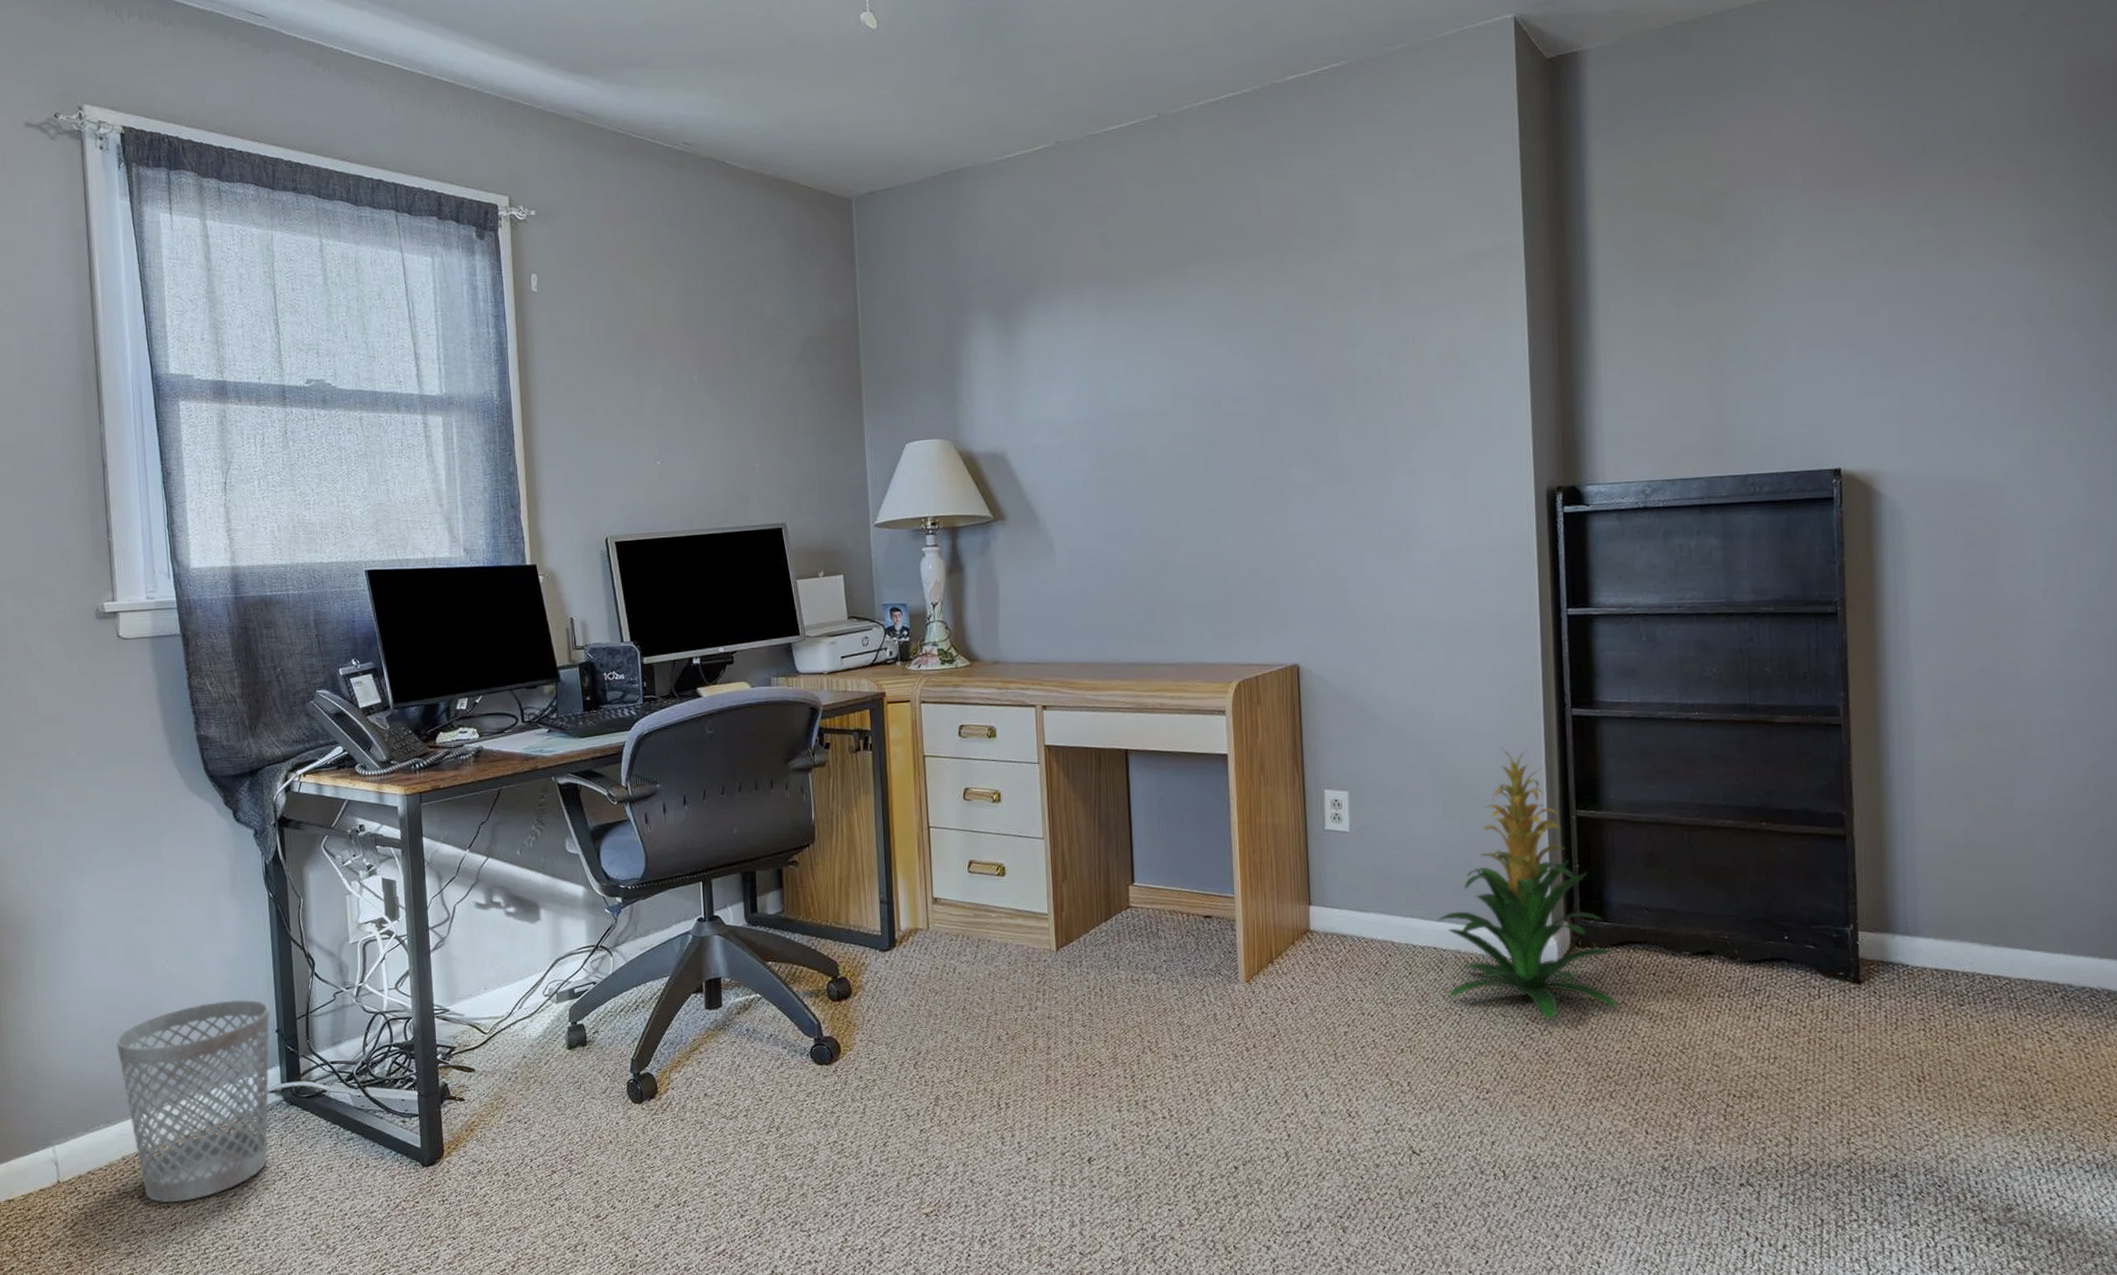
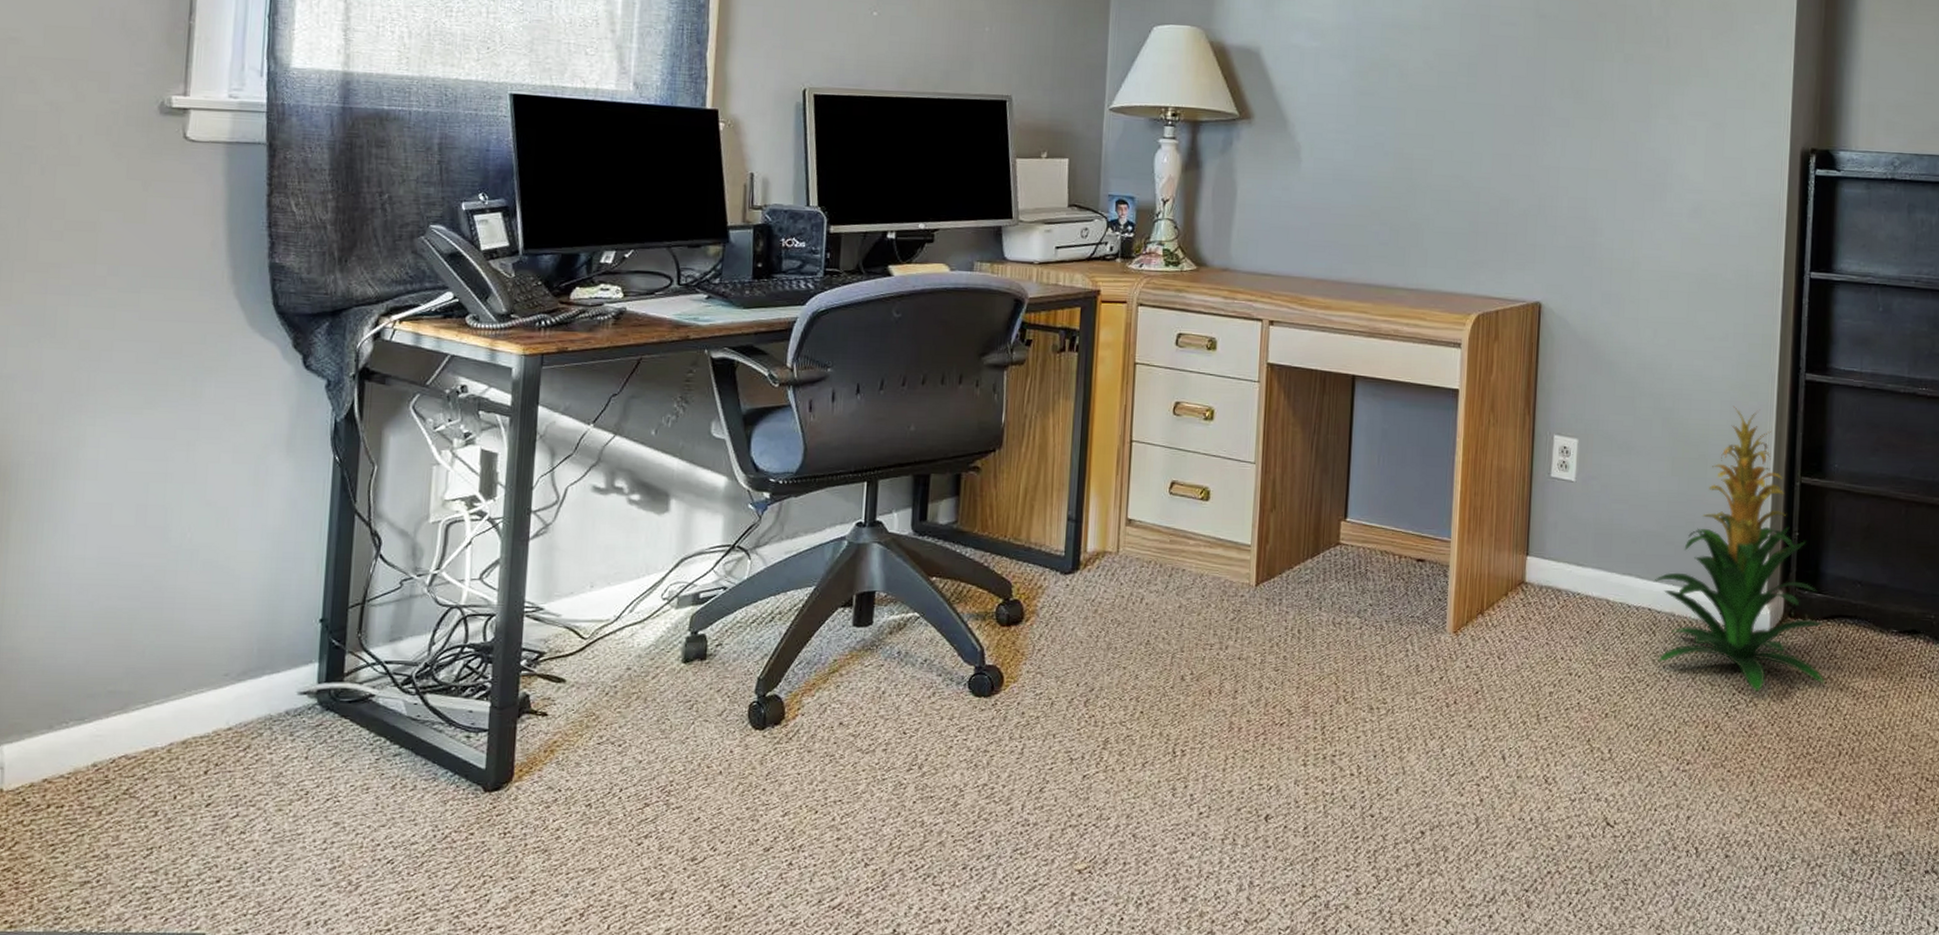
wastebasket: present [116,999,270,1203] -> none [106,579,315,823]

